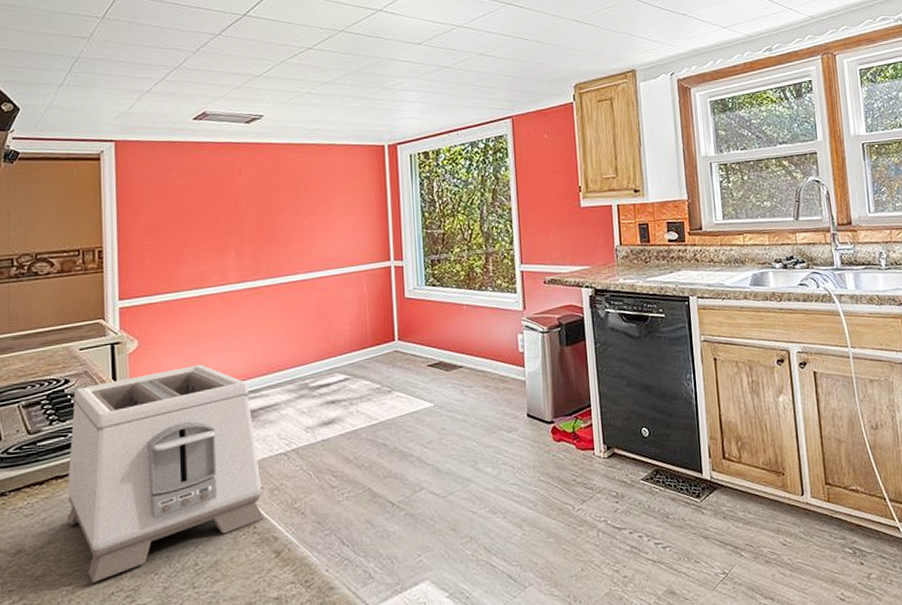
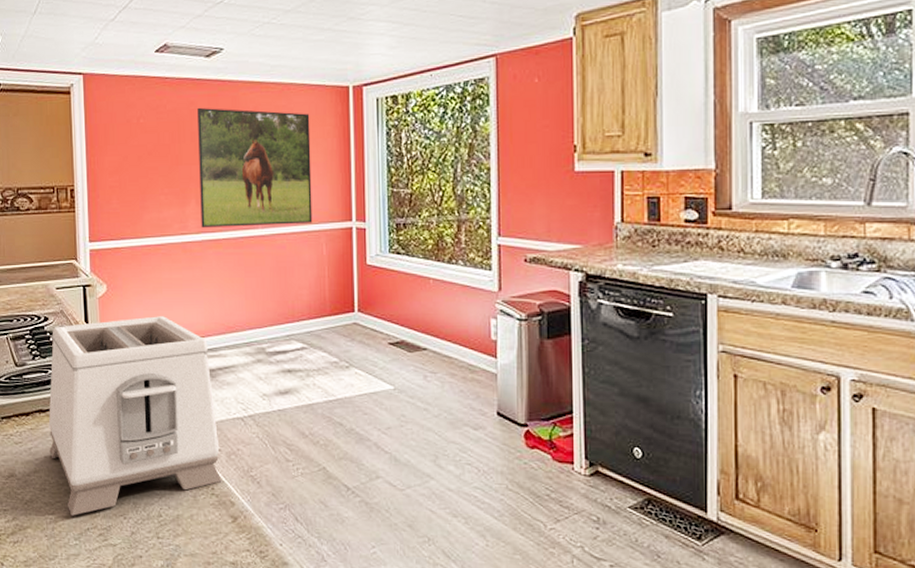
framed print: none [237,168,353,278] -> present [197,107,313,229]

